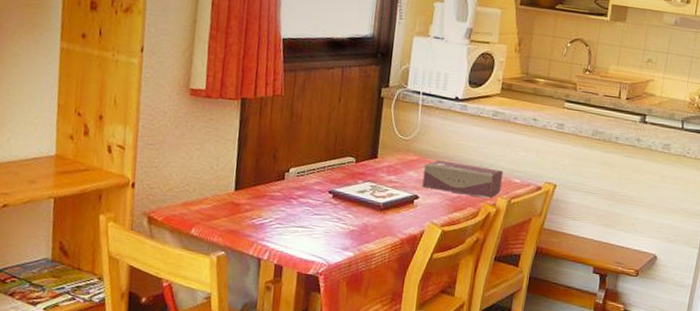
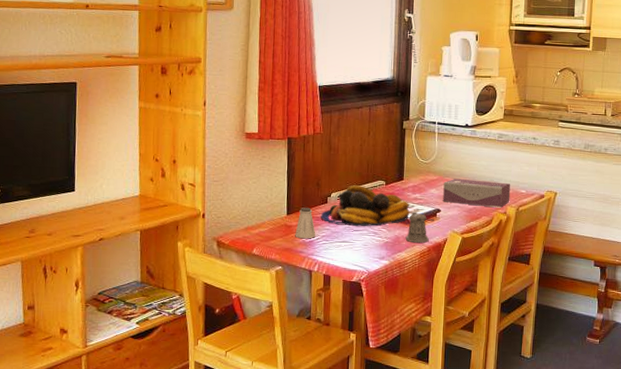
saltshaker: none [243,182,269,221] -> present [295,207,316,239]
fruit bowl: none [275,160,382,212] -> present [320,185,410,227]
pepper shaker: none [375,196,411,234] -> present [405,212,434,243]

